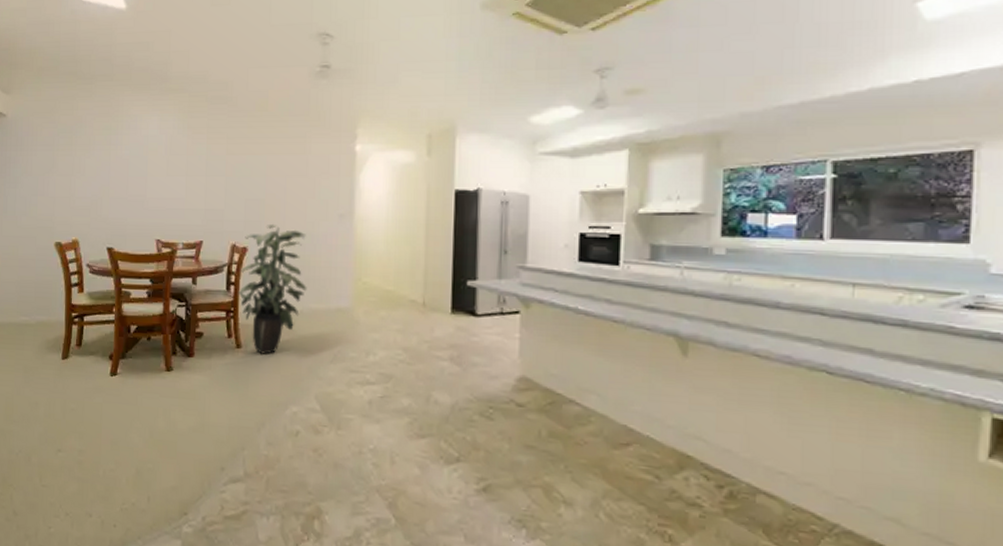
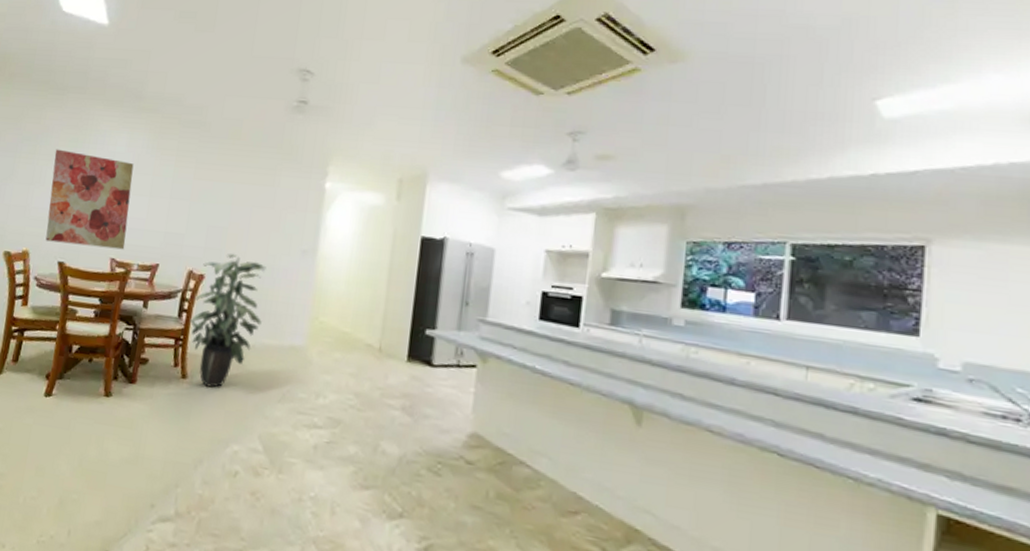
wall art: none [90,138,169,231] -> present [45,149,134,250]

